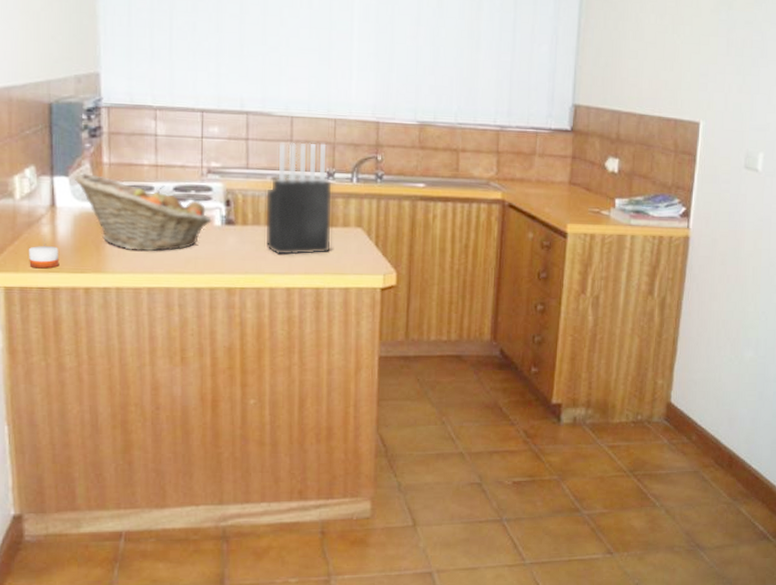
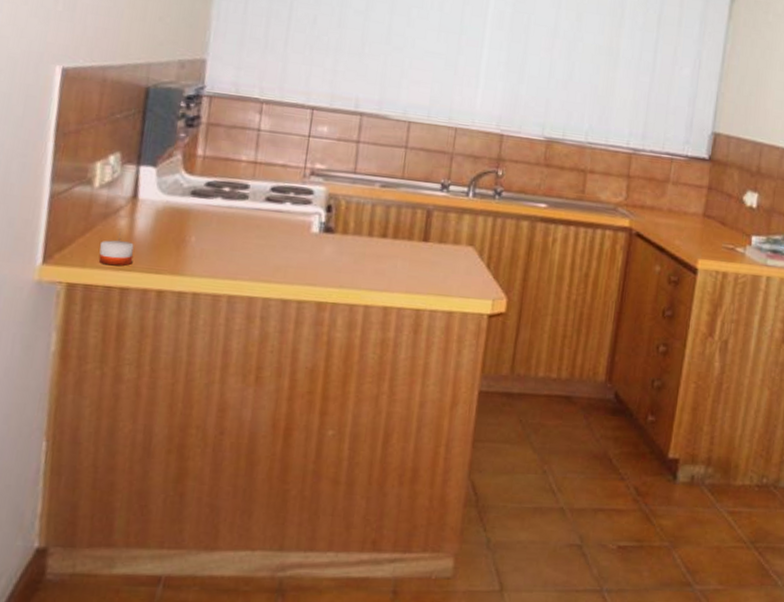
fruit basket: present [74,172,212,252] -> none [162,164,310,257]
knife block: present [264,142,333,256] -> none [366,148,447,273]

